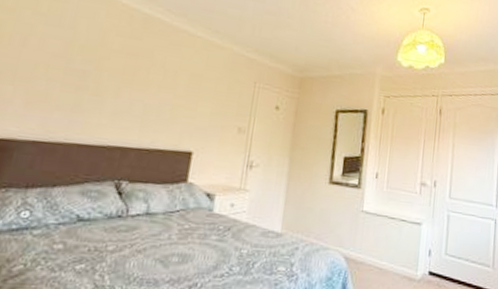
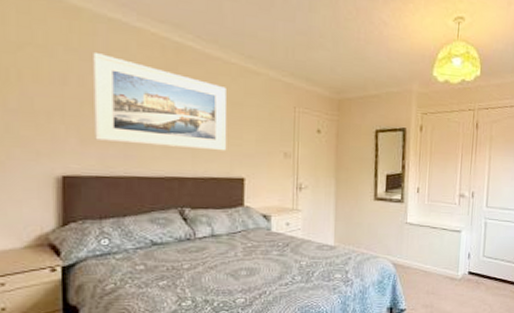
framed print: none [41,18,188,123] -> present [93,53,227,151]

